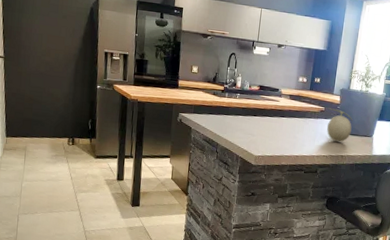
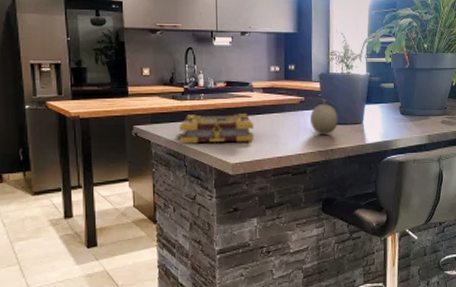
book: none [212,109,278,140] -> present [176,114,254,144]

